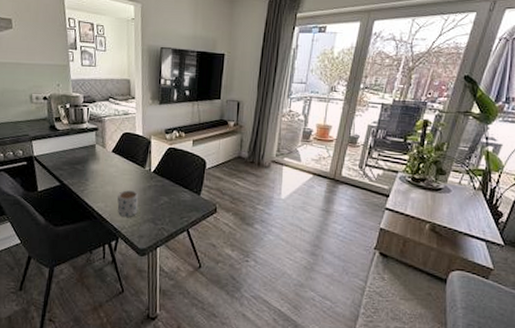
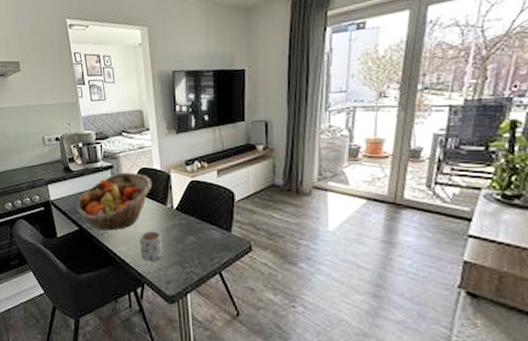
fruit basket: none [59,135,134,188] -> present [76,172,152,231]

